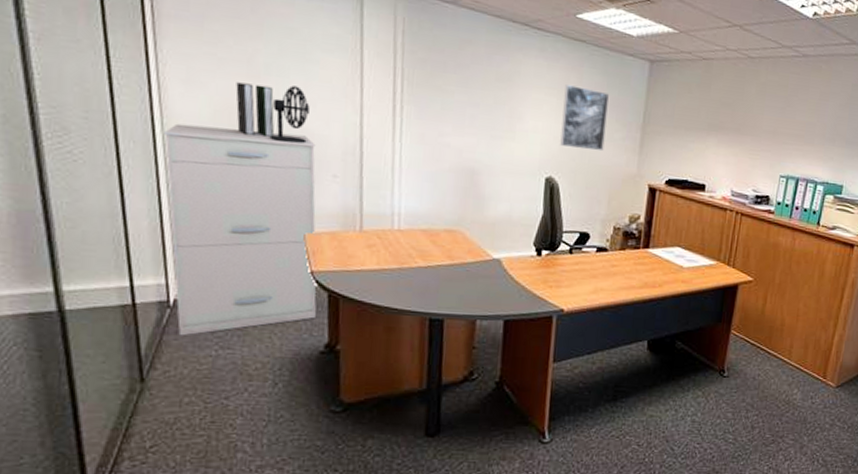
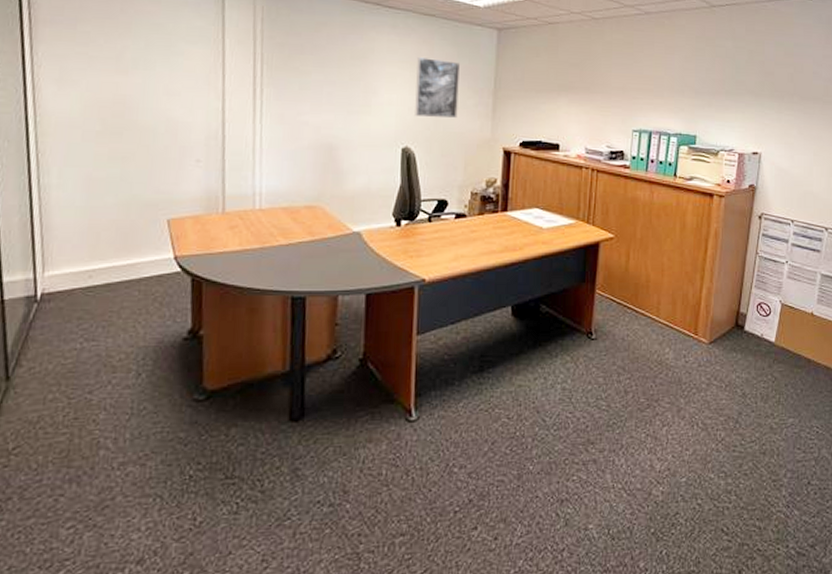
filing cabinet: present [164,123,317,336] -> none [37,121,180,331]
binder: present [235,82,275,137] -> none [105,78,141,128]
desk fan: present [269,85,310,144] -> none [136,77,174,131]

